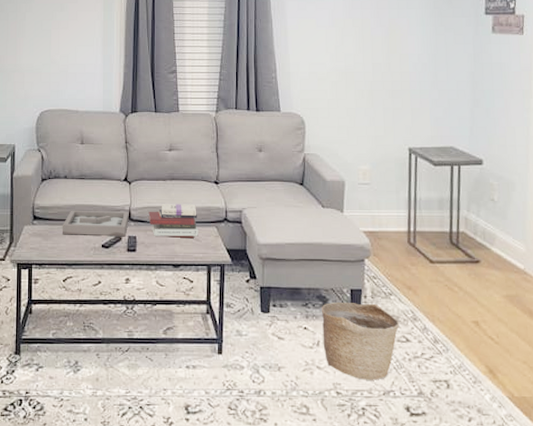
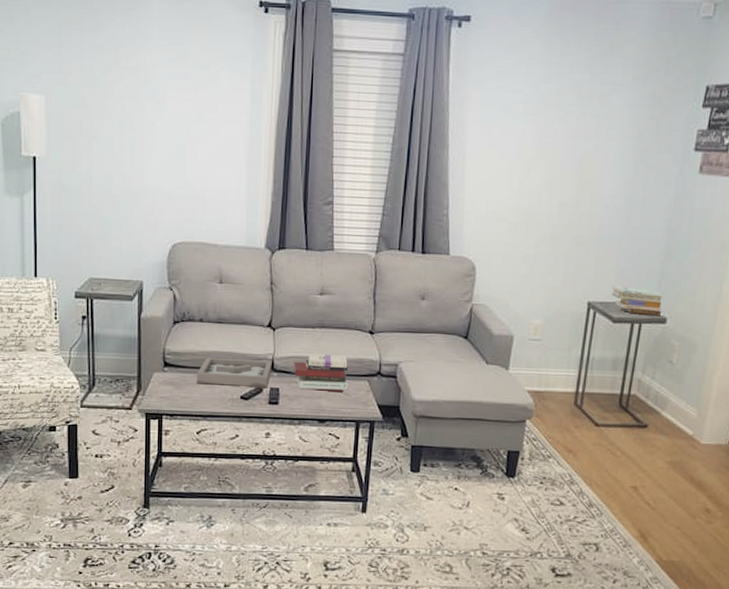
basket: present [321,302,399,380] -> none [473,464,555,542]
books: none [428,132,477,159] -> present [611,285,664,317]

